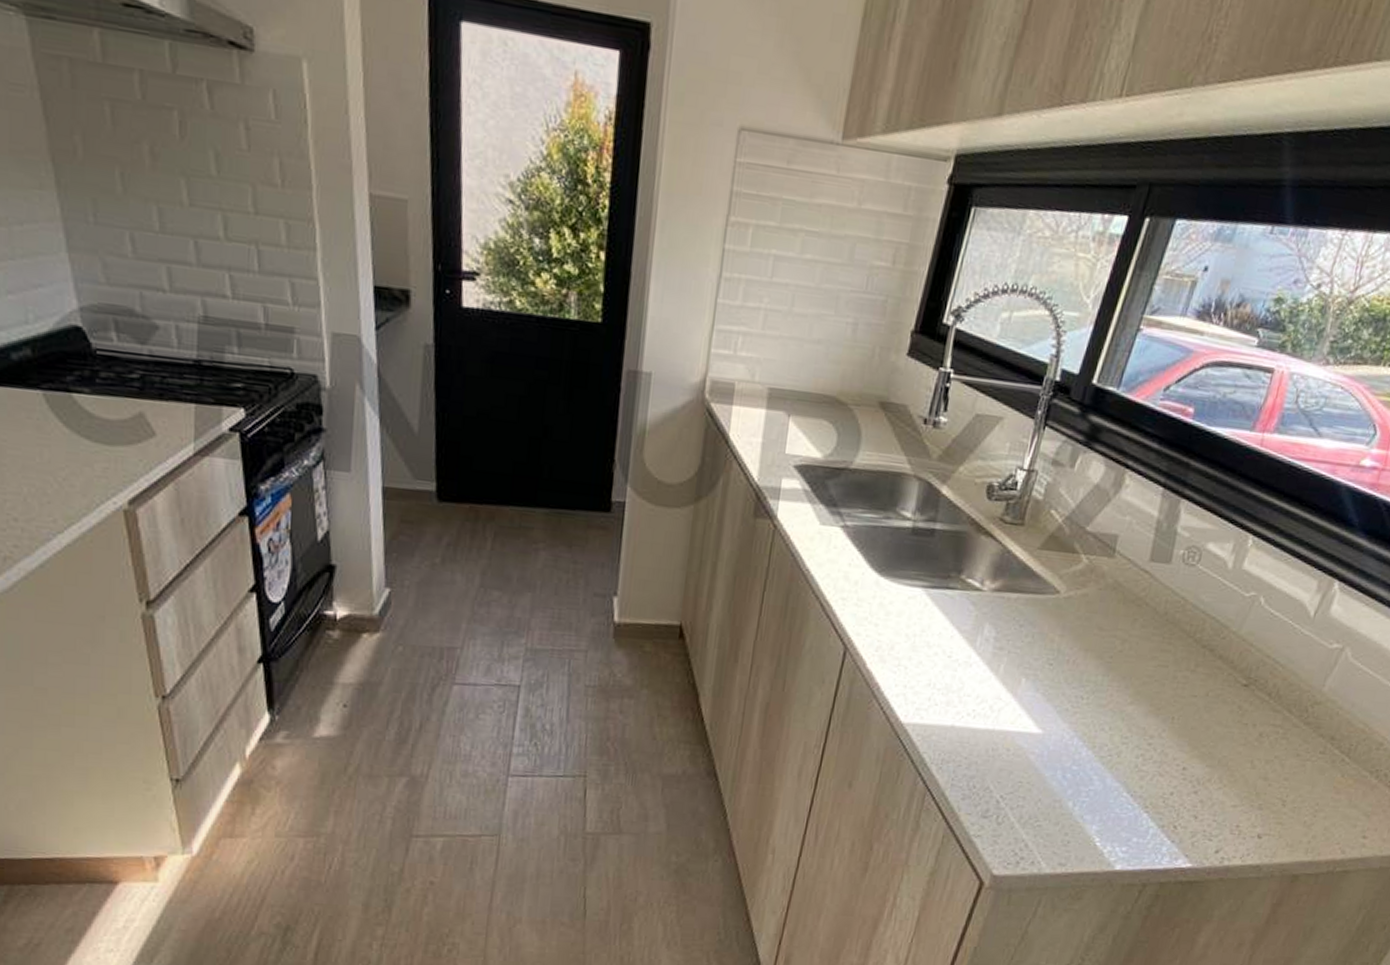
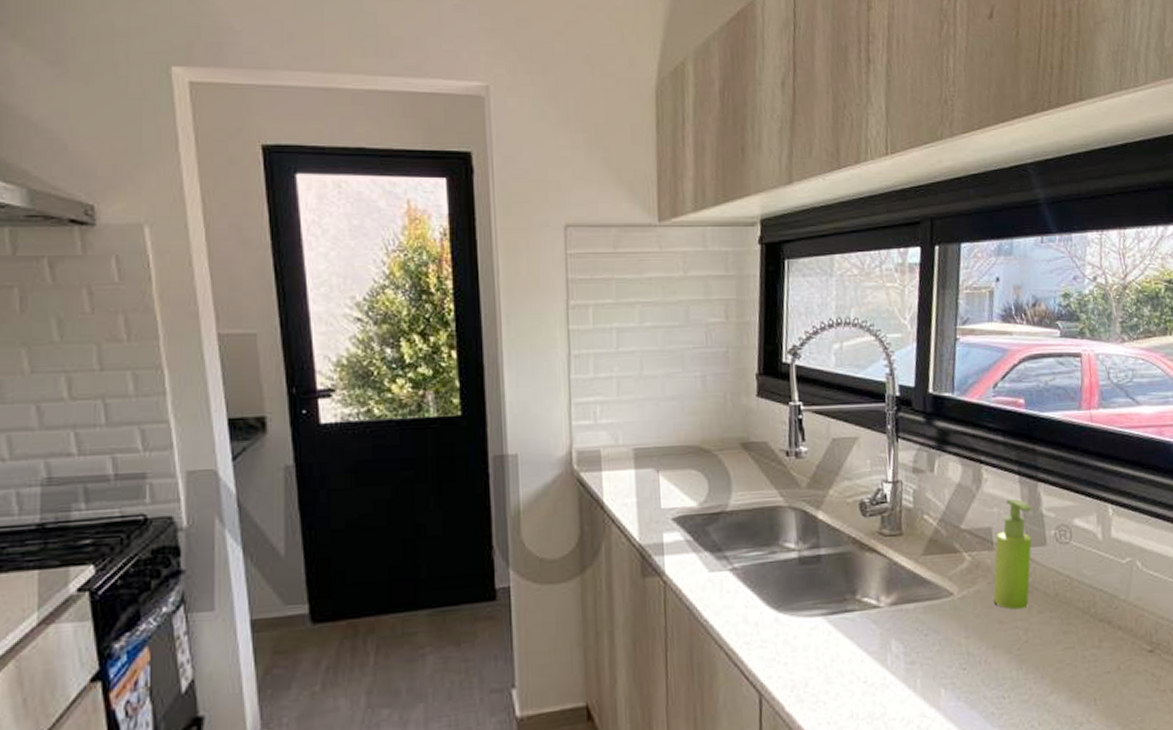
soap dispenser: none [1098,510,1169,620] -> present [993,499,1033,610]

